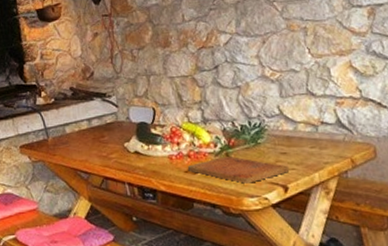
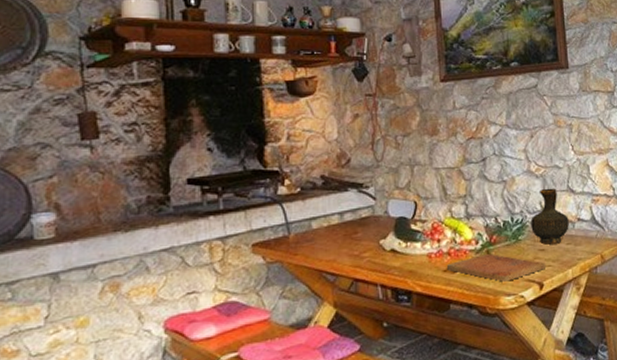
ceramic jug: none [269,91,312,148] -> present [531,188,569,245]

